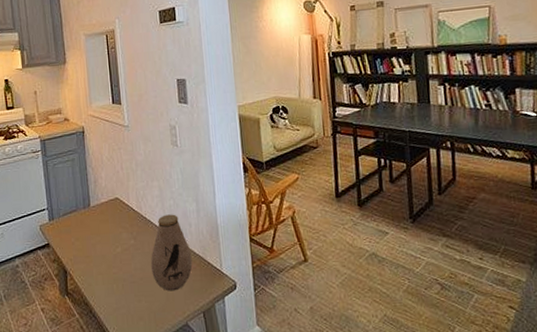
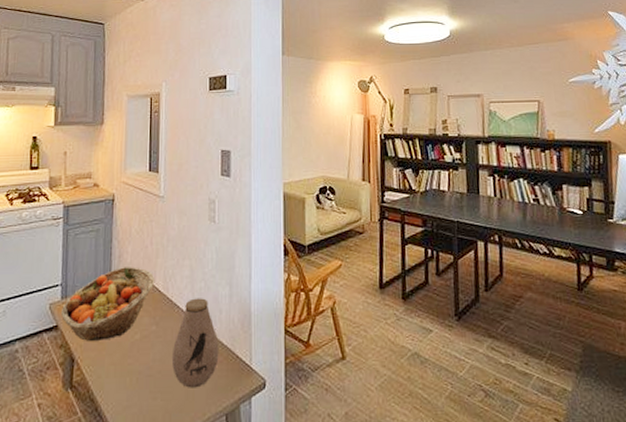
fruit basket: none [50,190,129,256] -> present [60,267,155,341]

